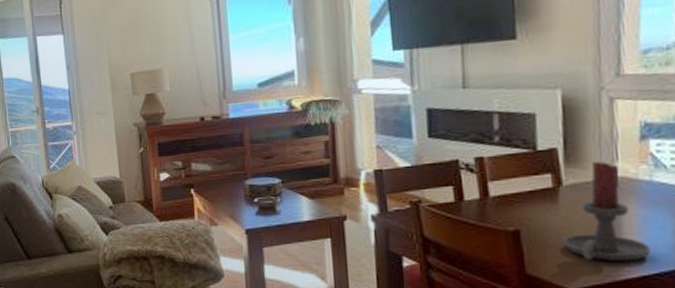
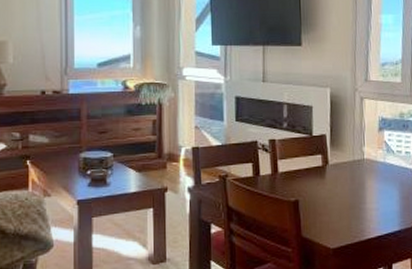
candle holder: present [562,161,652,262] -> none [327,146,384,225]

